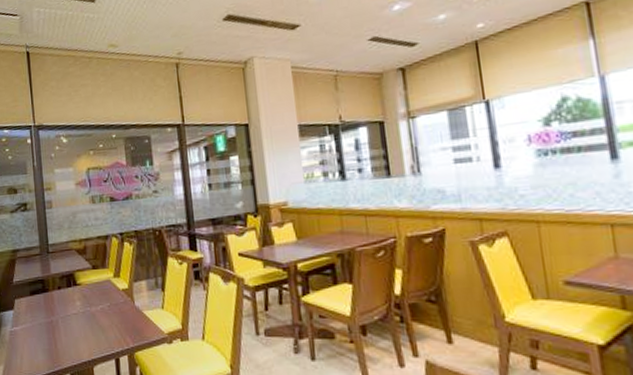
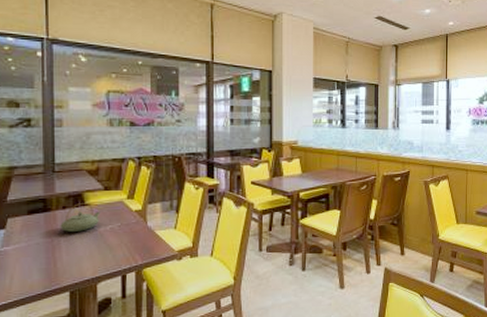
teapot: none [57,283,91,312] -> present [60,203,100,232]

